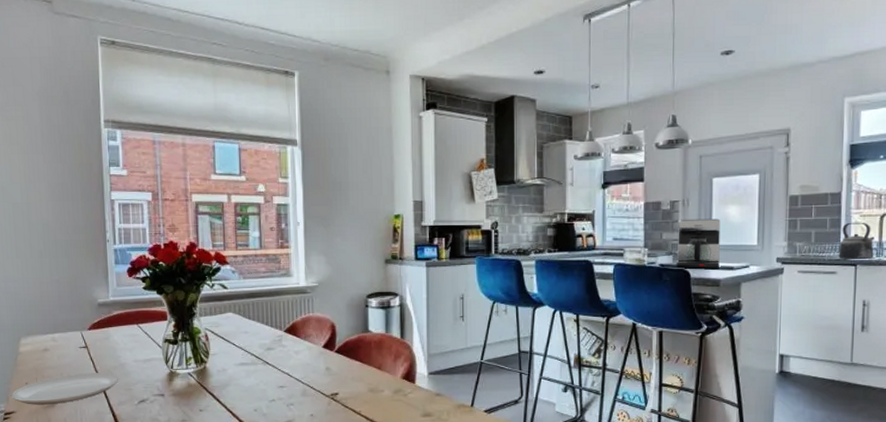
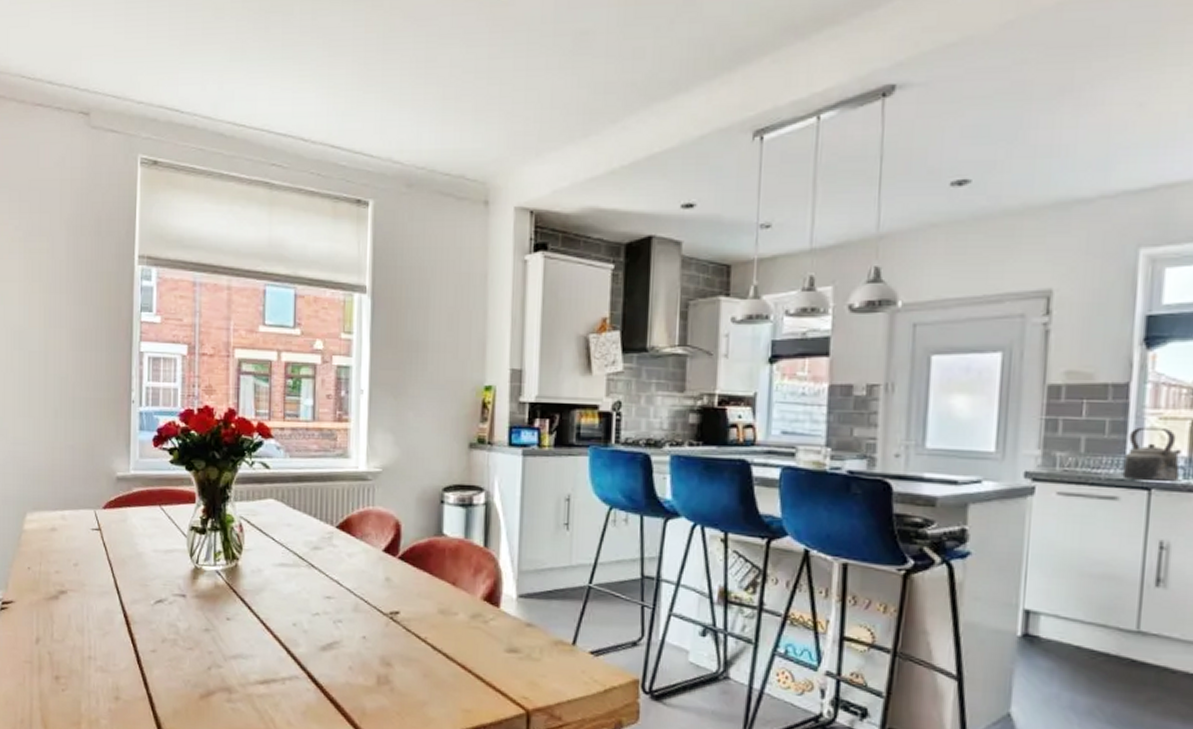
plate: present [11,373,119,405] -> none [11,560,135,597]
coffee maker: present [676,218,721,270] -> none [871,410,941,483]

